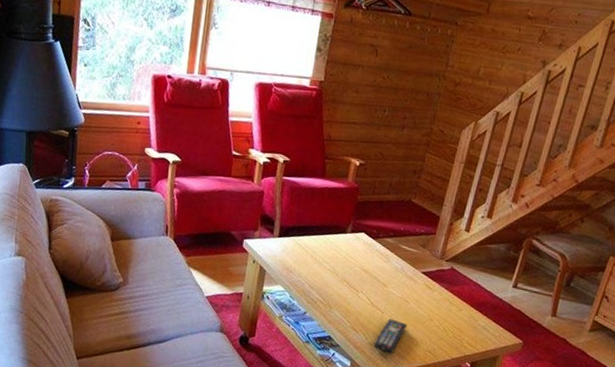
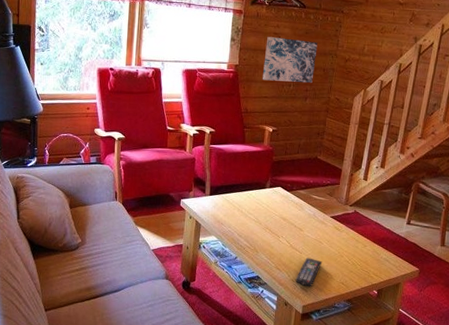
wall art: none [351,48,423,109] -> present [262,36,318,83]

